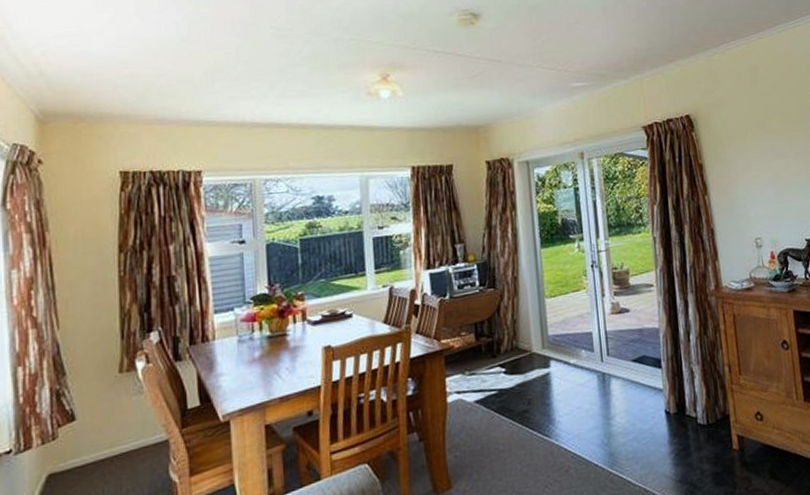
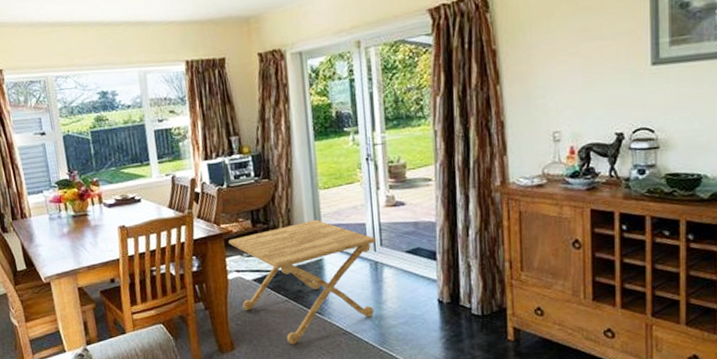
side table: none [449,330,604,476] -> present [228,219,377,345]

